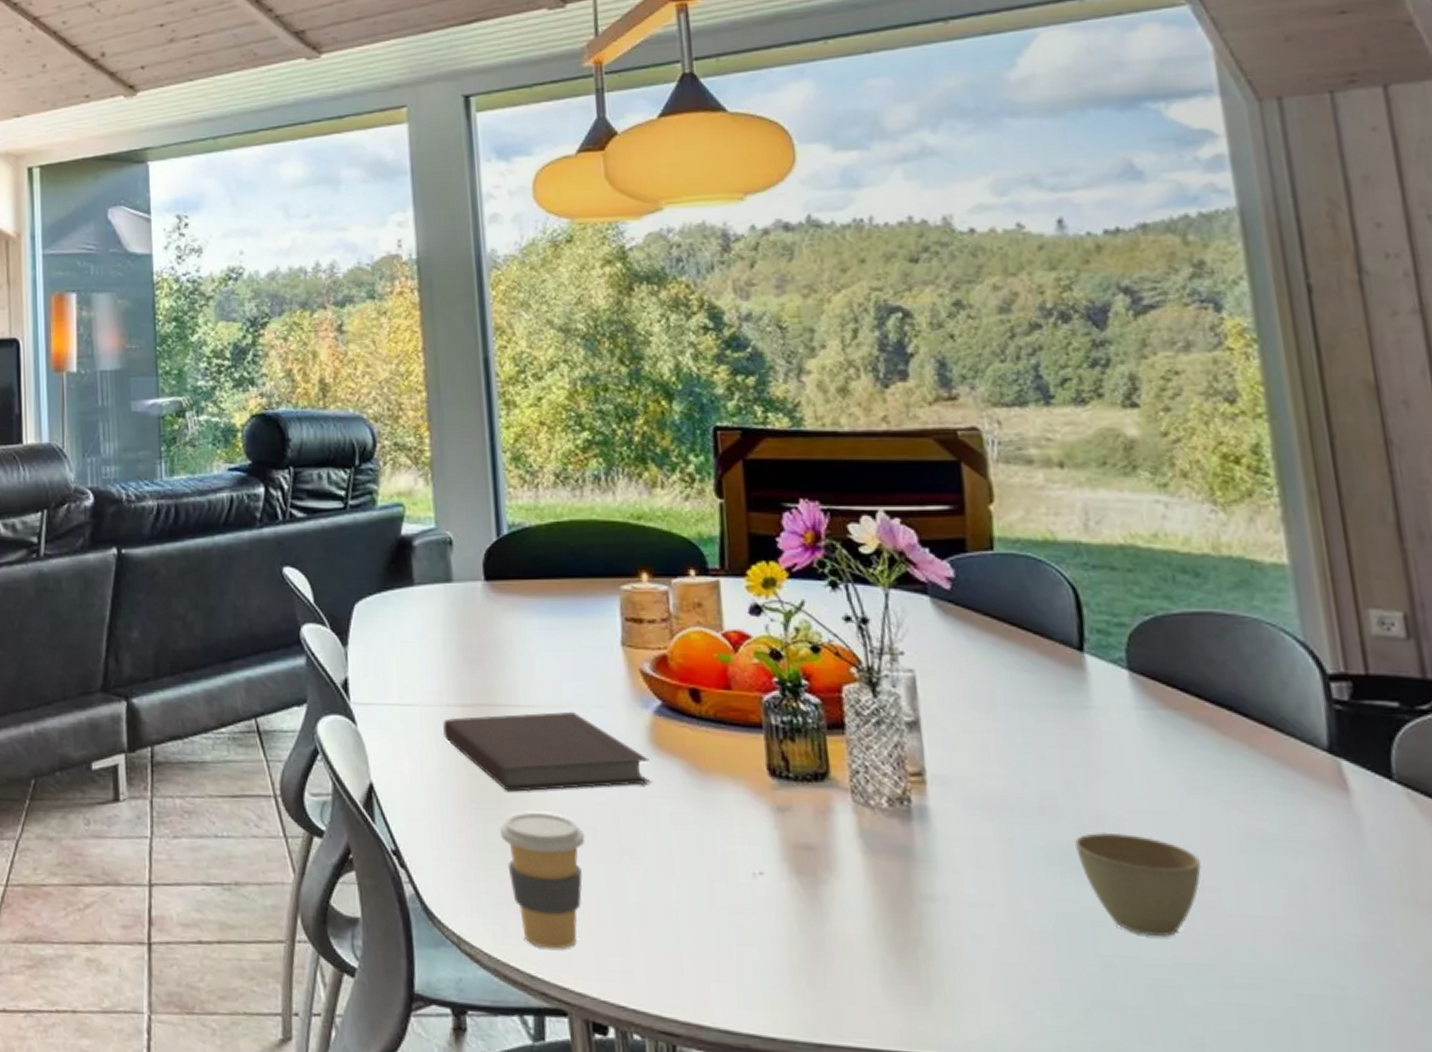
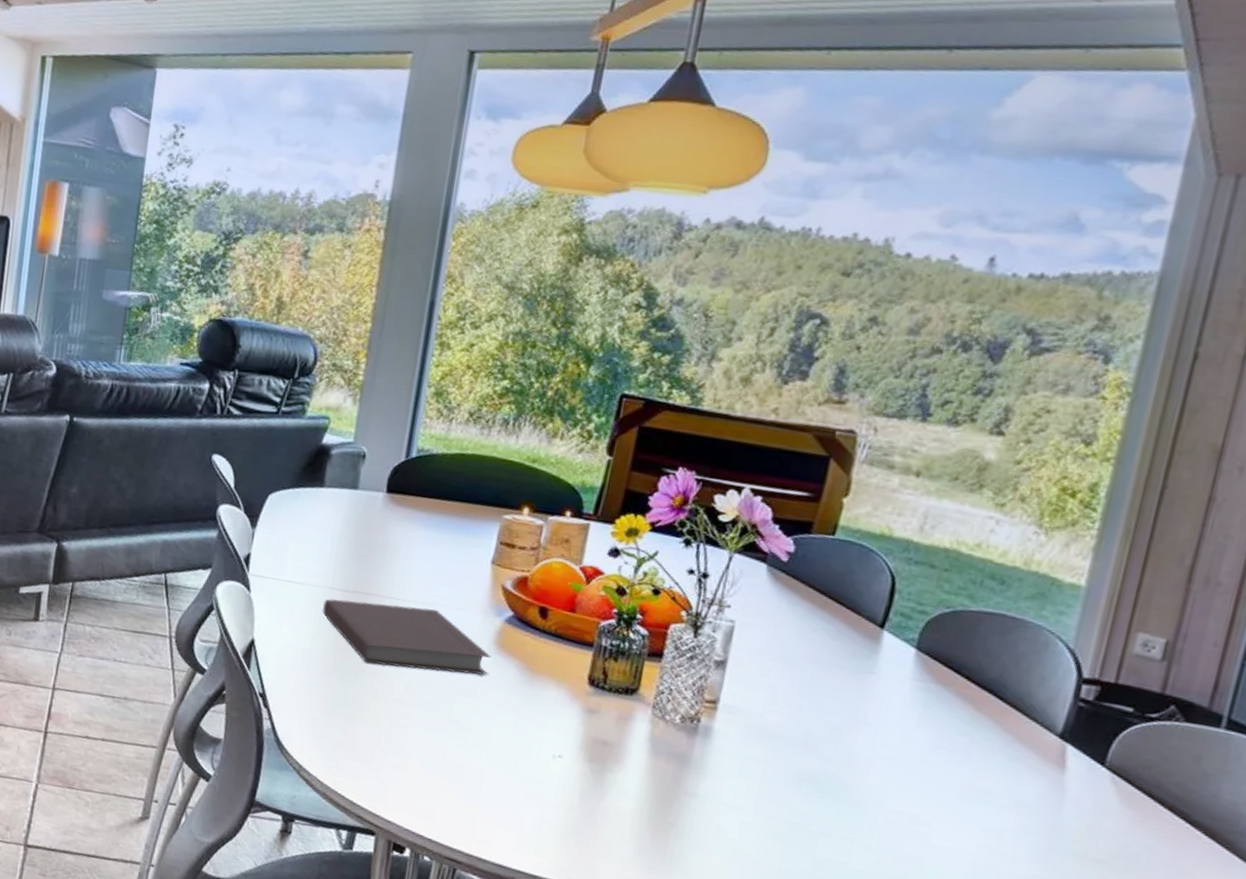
coffee cup: present [500,812,585,949] -> none [352,680,423,787]
cup: present [1073,832,1201,936] -> none [823,767,923,852]

